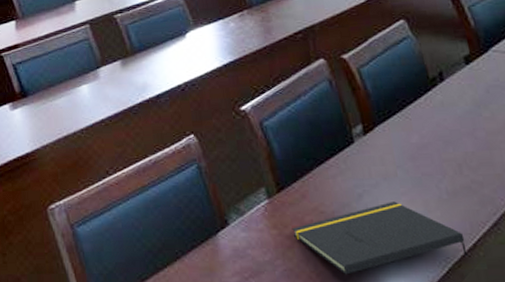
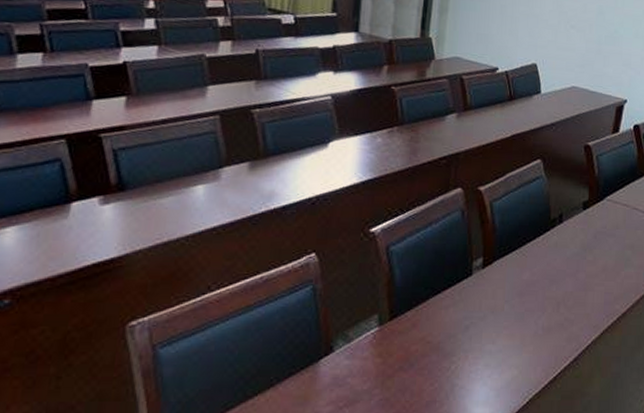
notepad: present [292,201,468,275] -> none [396,335,548,405]

